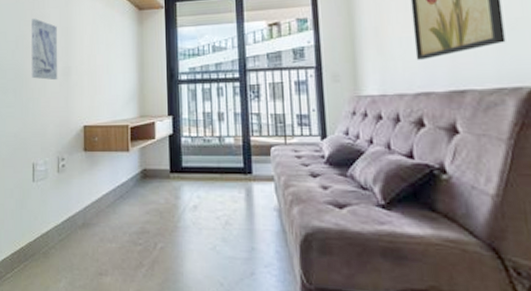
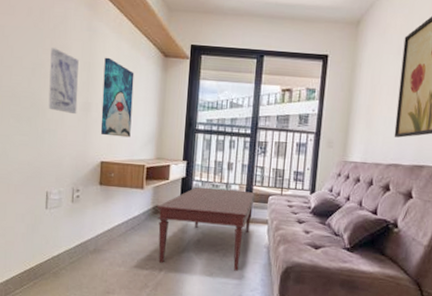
wall art: none [81,19,111,98] -> present [100,57,134,138]
coffee table: none [144,144,254,242] -> present [156,187,255,271]

